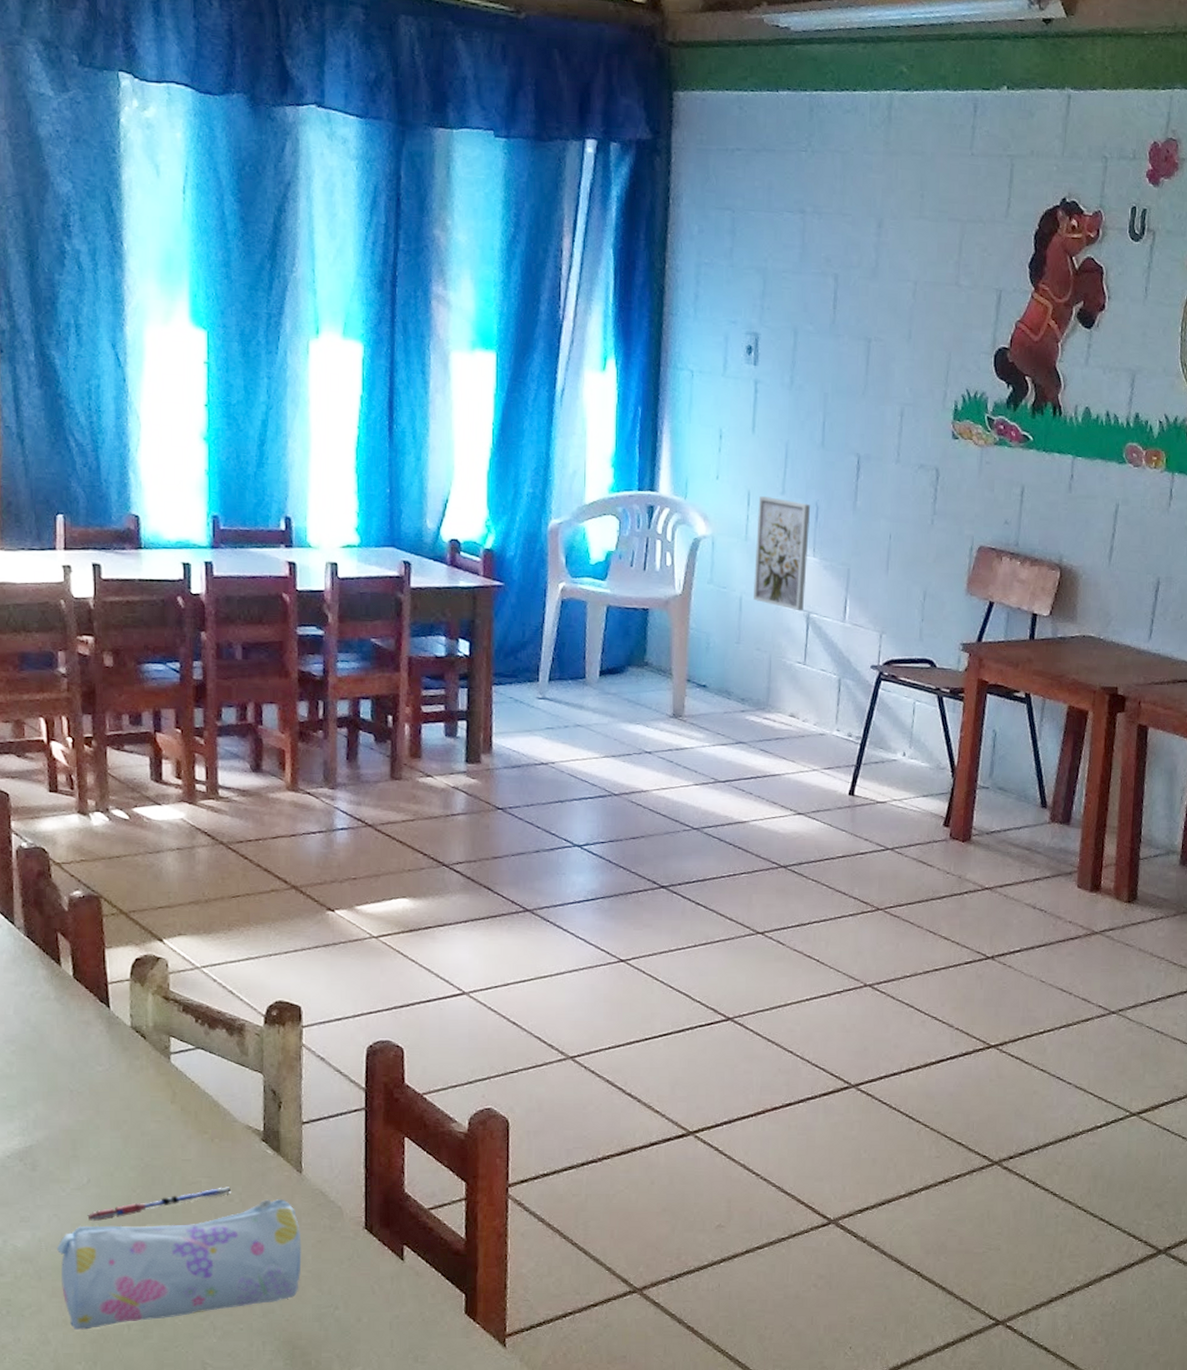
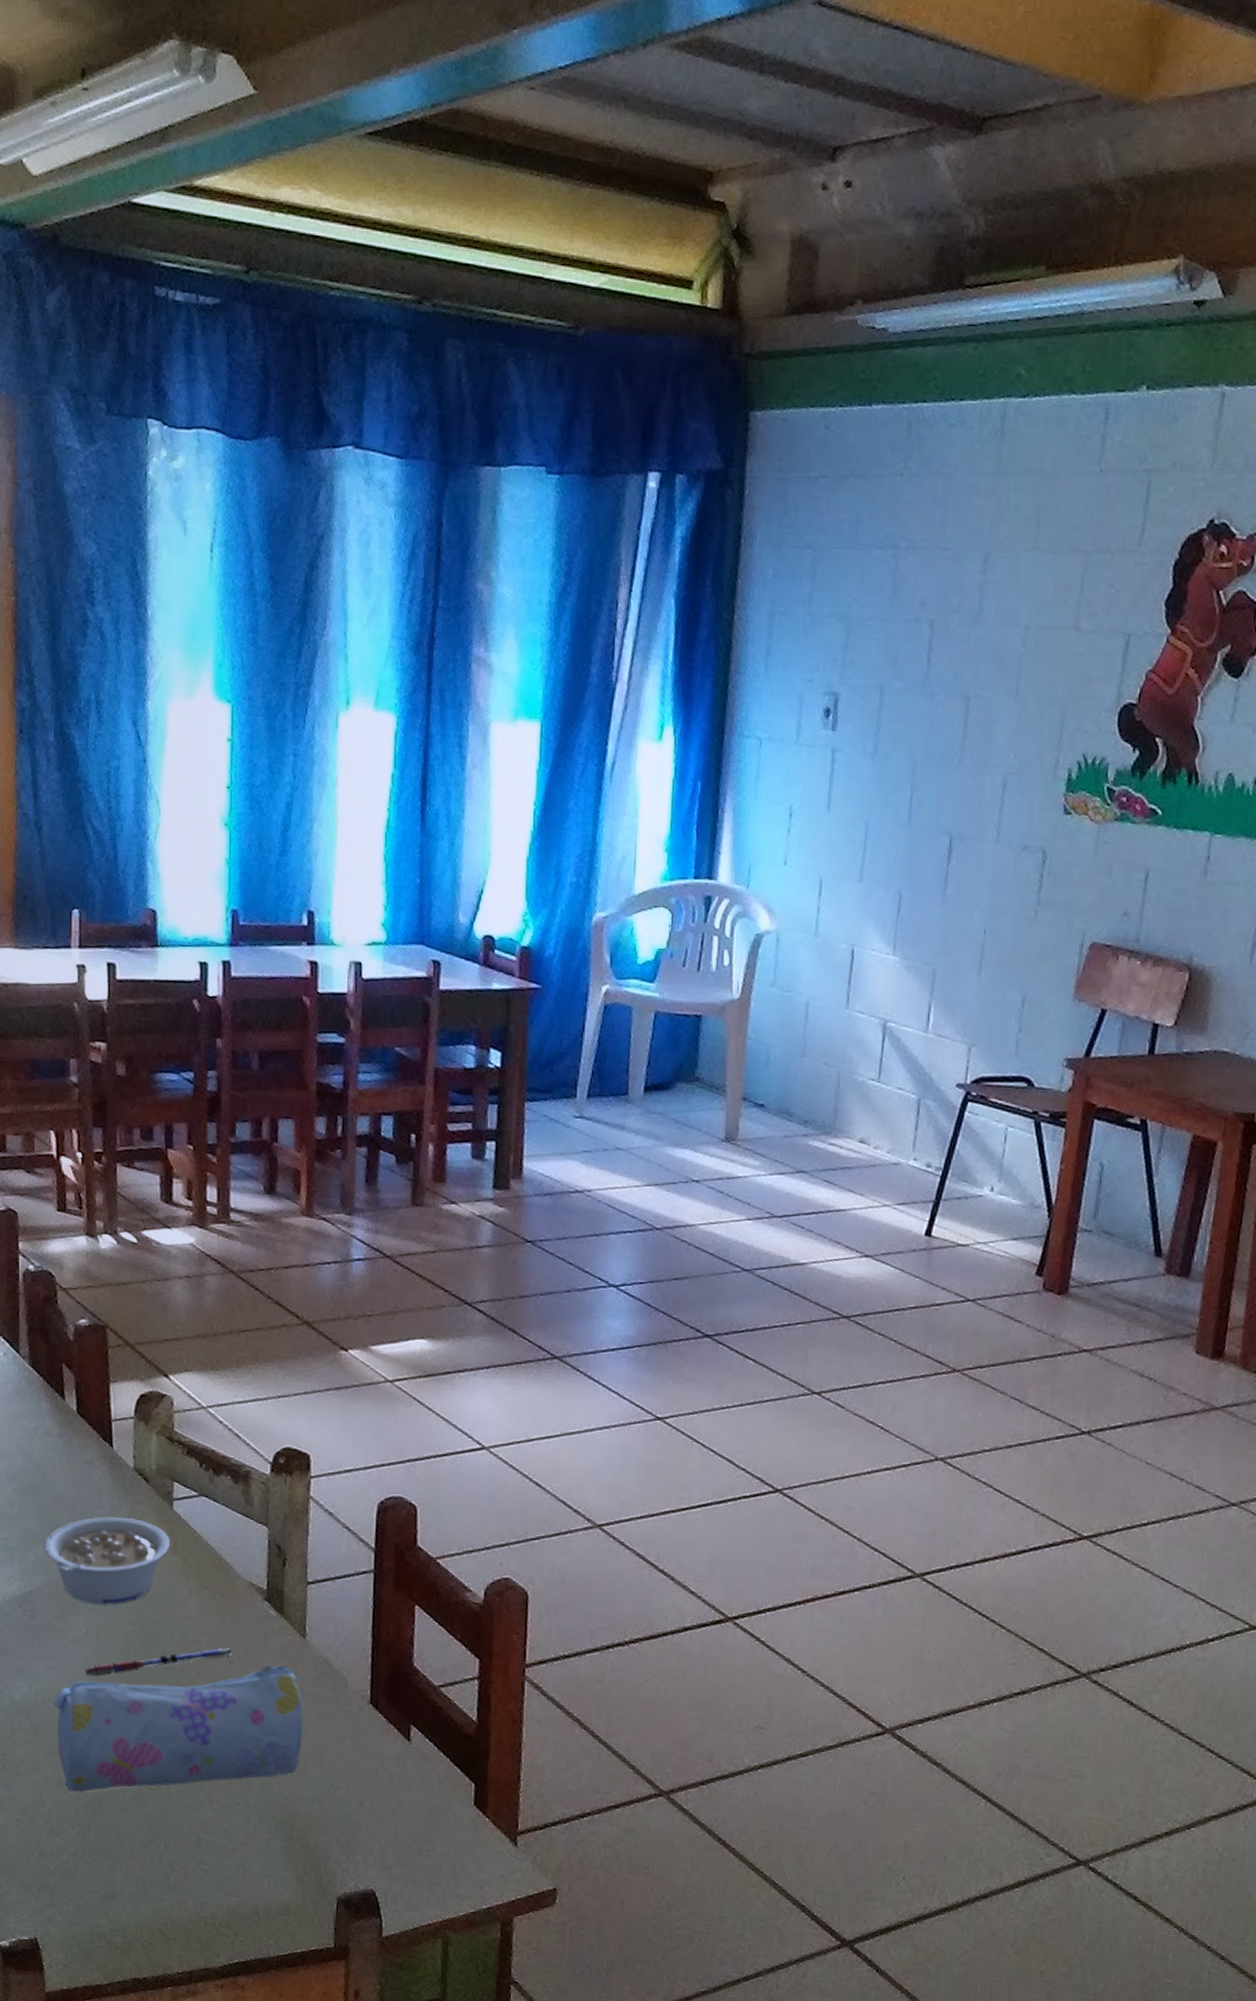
legume: none [44,1073,169,1155] -> present [44,1517,171,1606]
wall art: present [752,496,811,612] -> none [821,884,893,1020]

